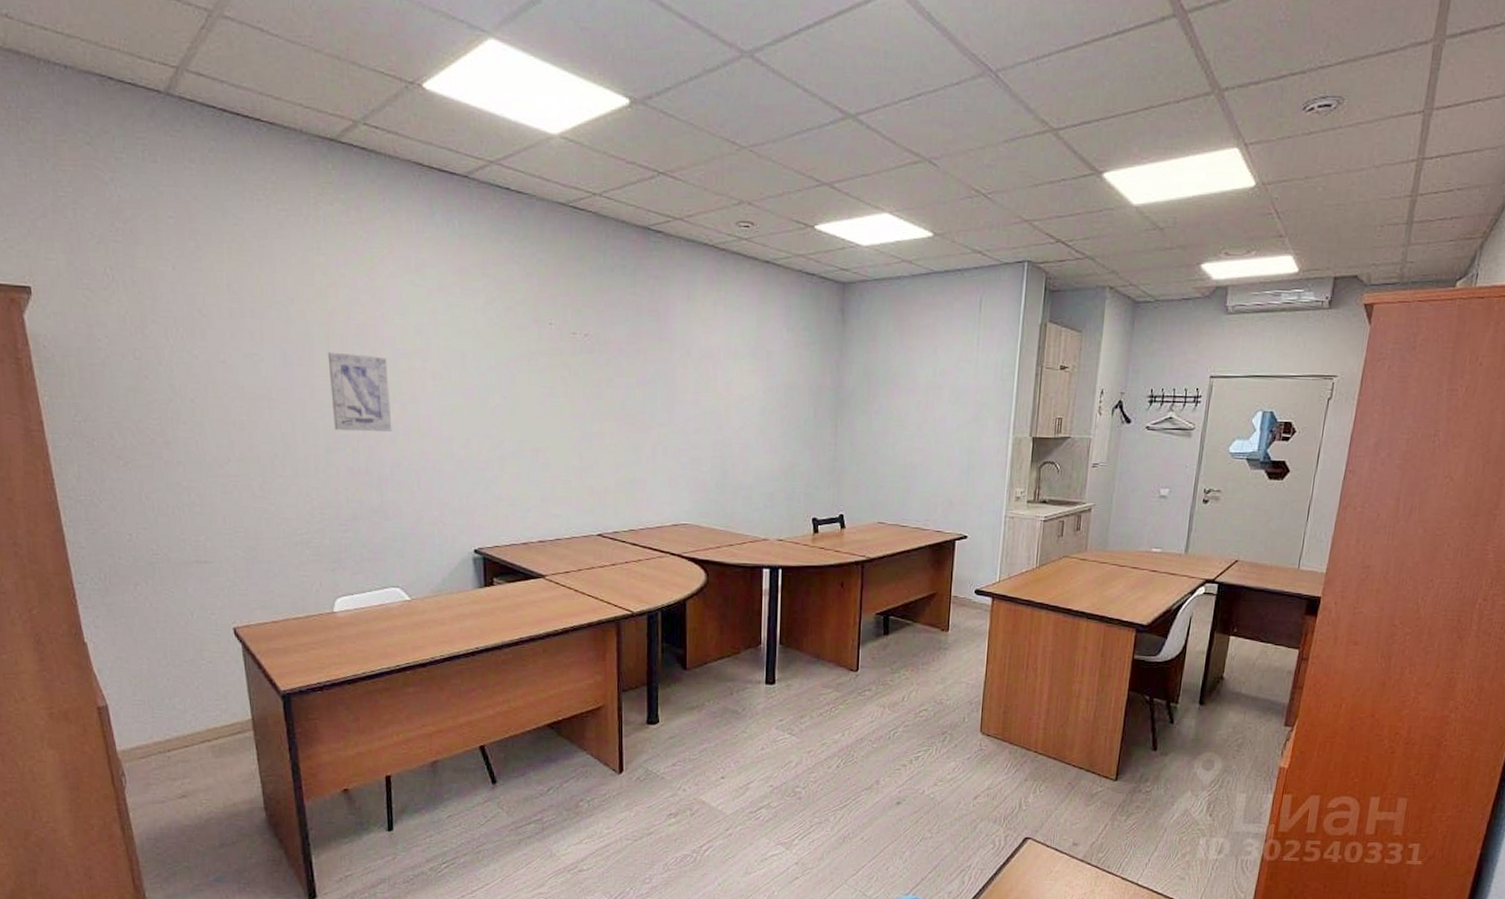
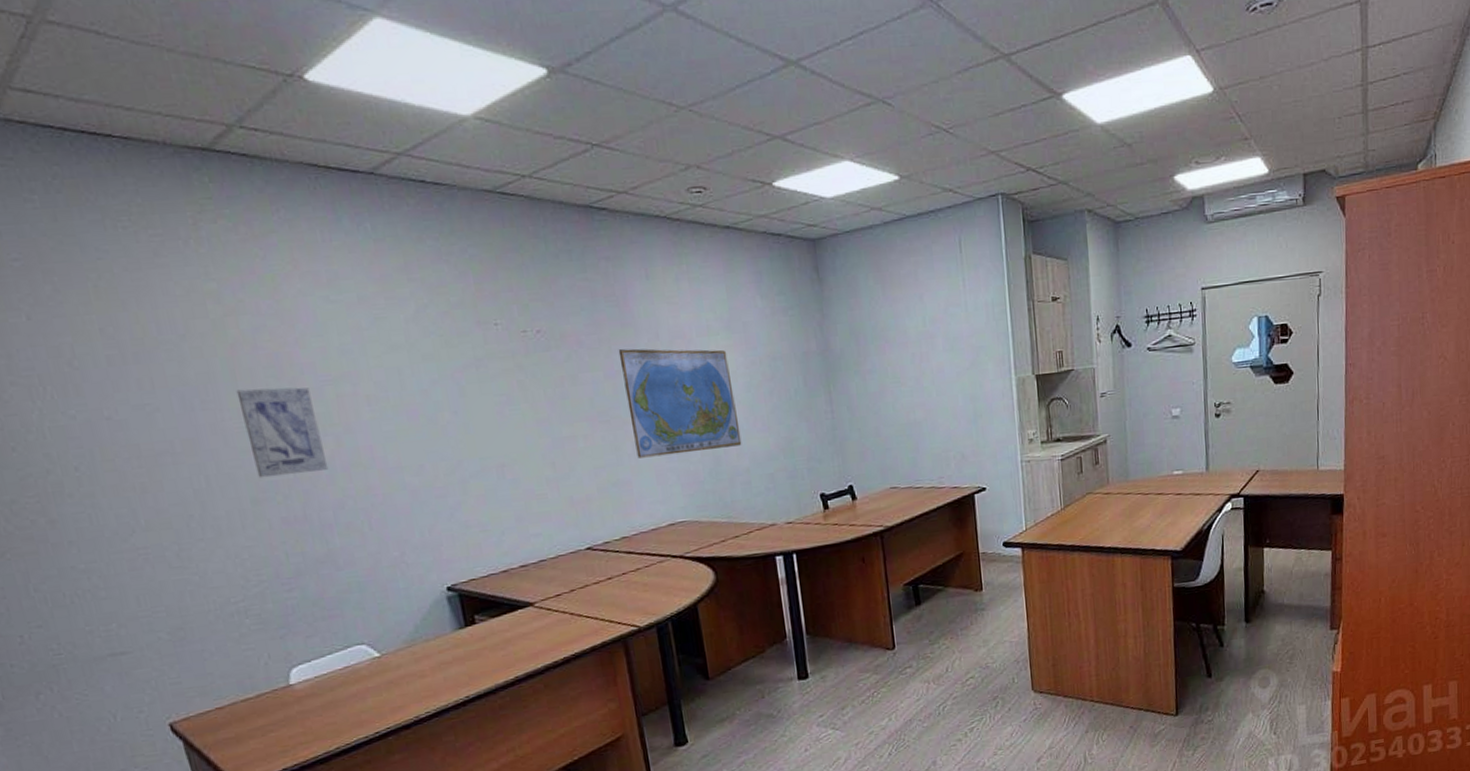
world map: none [652,360,750,463] -> present [618,348,742,458]

